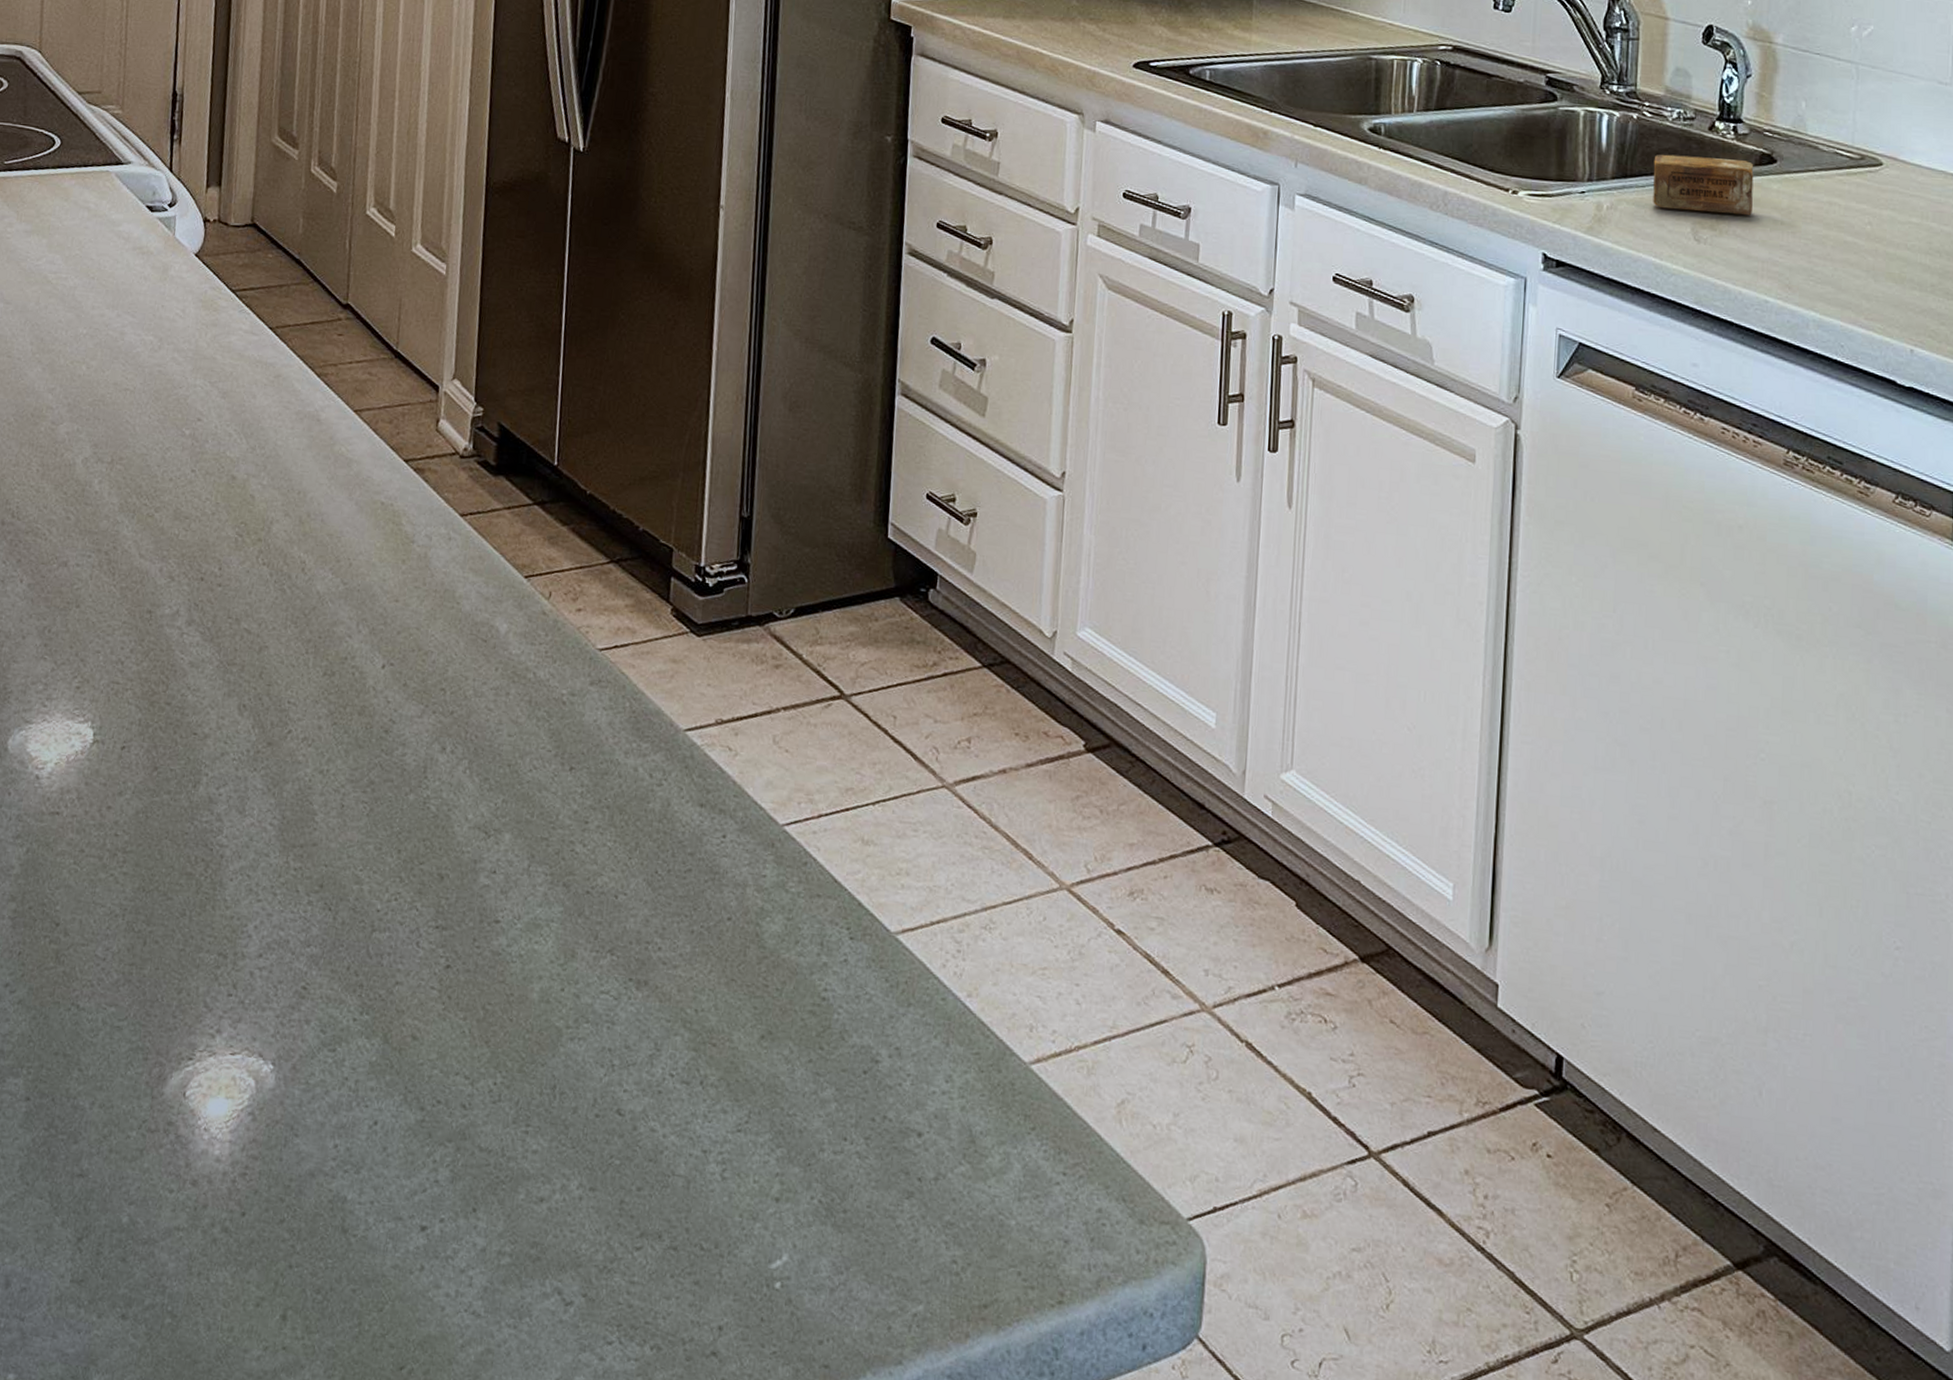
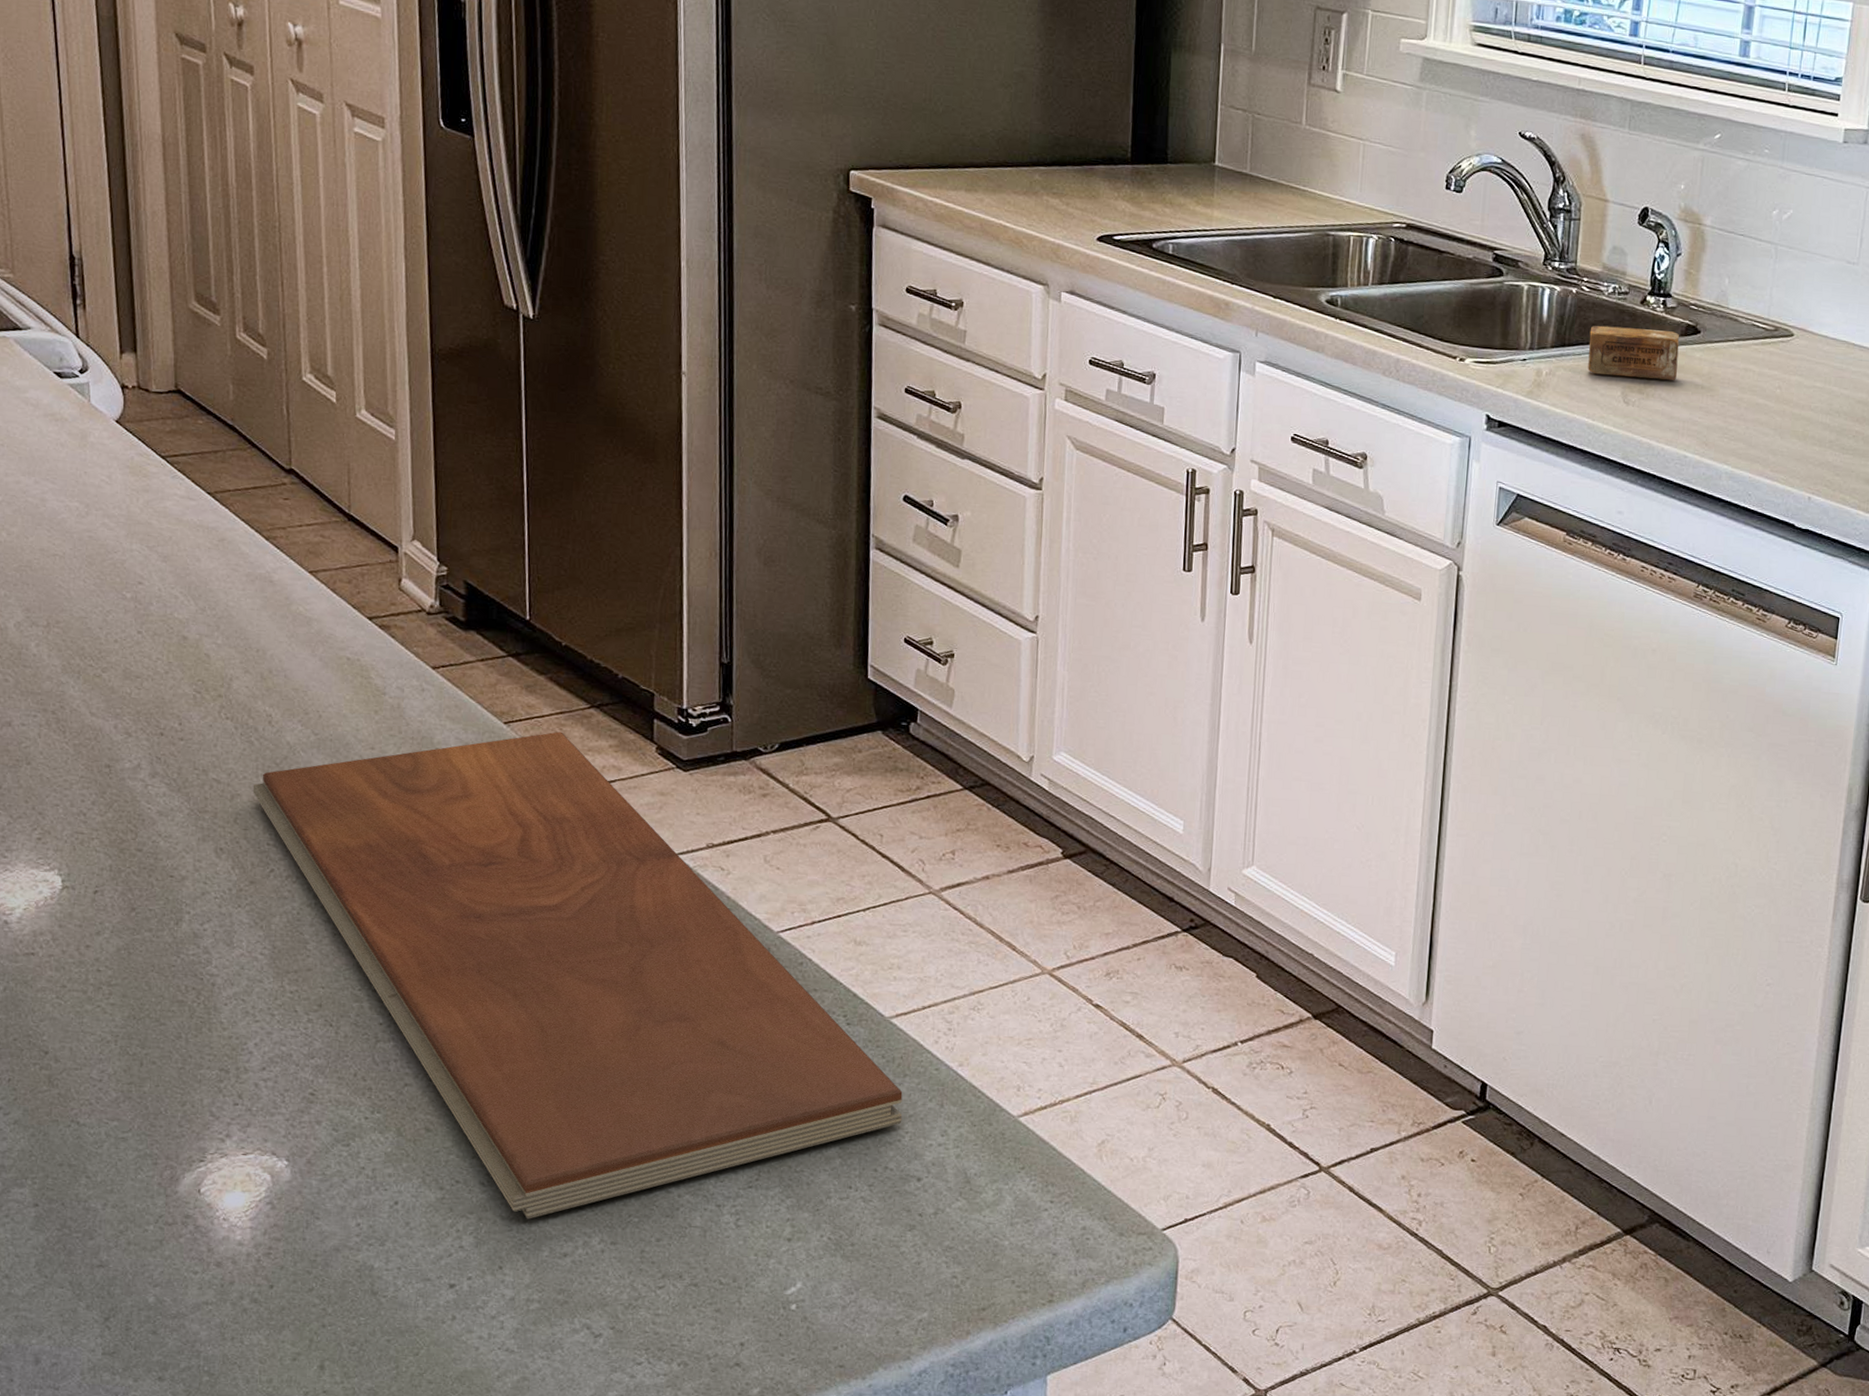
chopping board: none [279,588,906,1153] -> present [252,731,903,1219]

